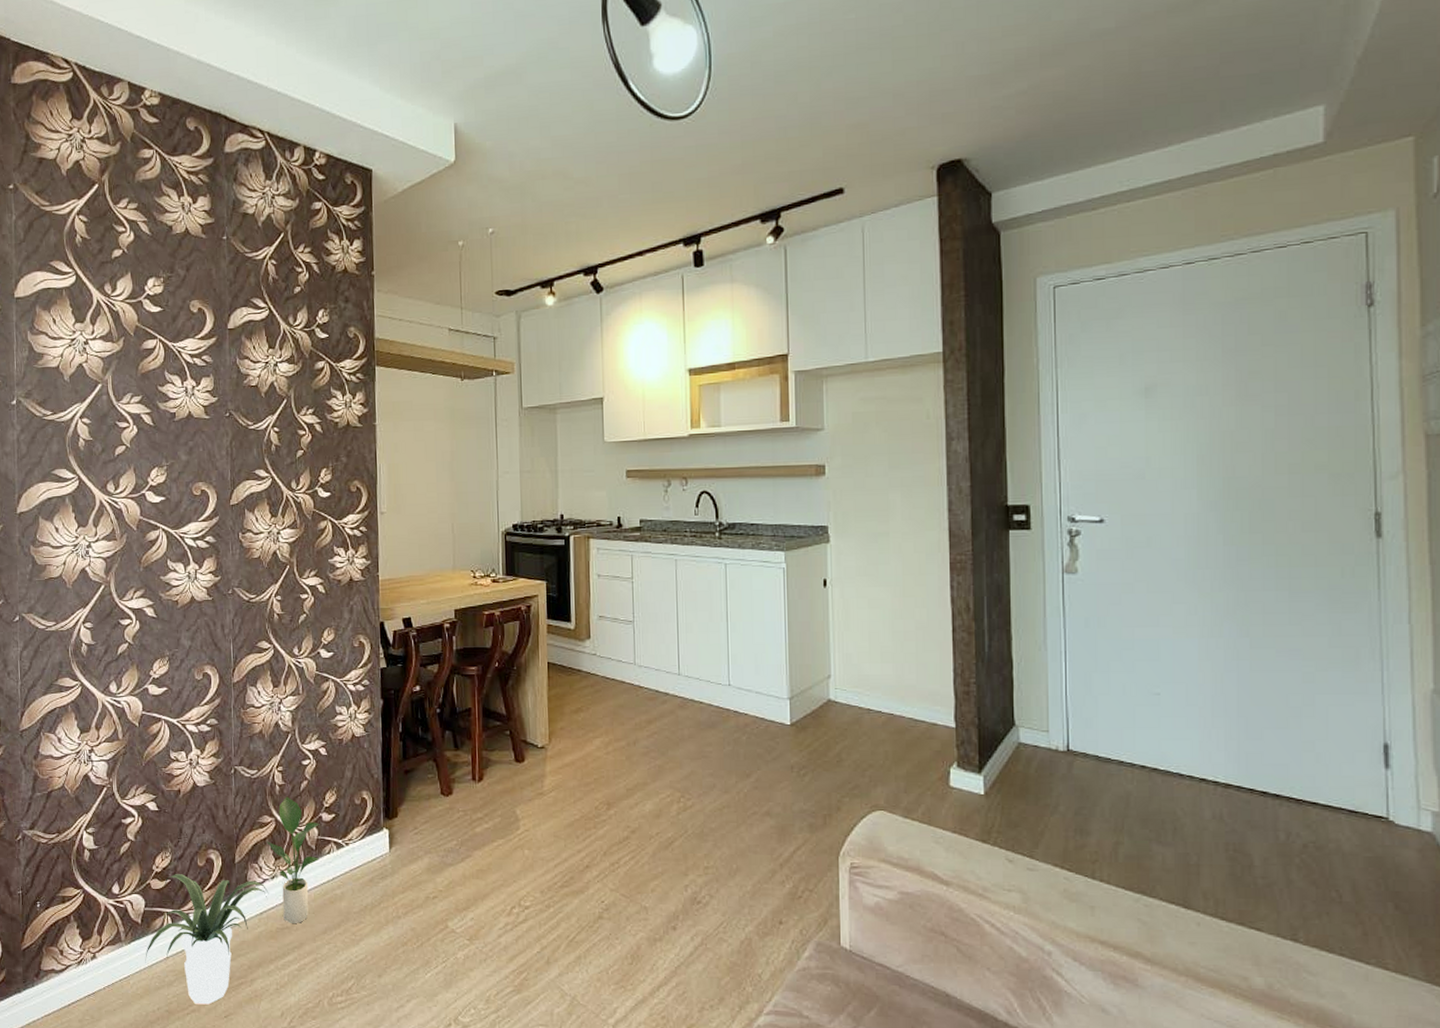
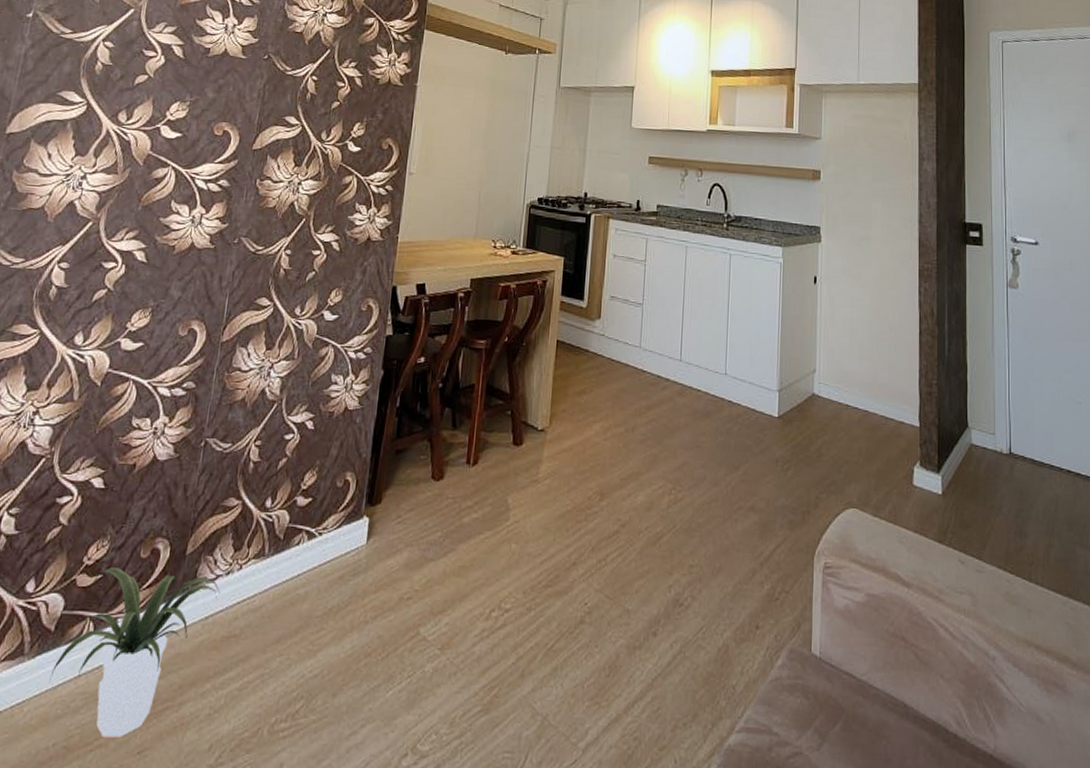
potted plant: present [267,796,319,923] -> none [228,475,292,630]

